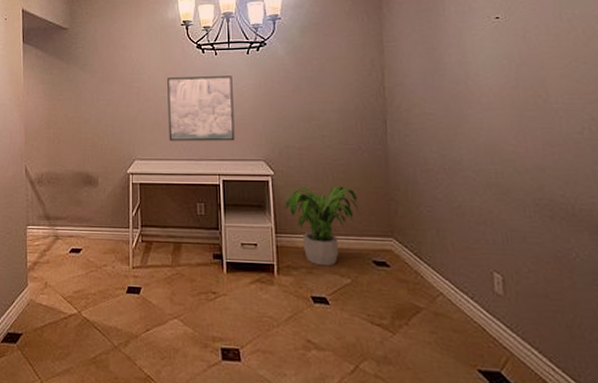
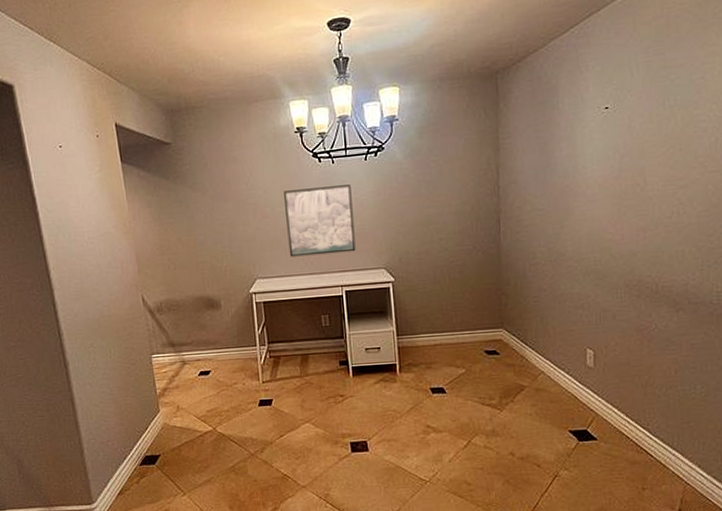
potted plant: present [280,186,361,267] -> none [400,286,475,361]

